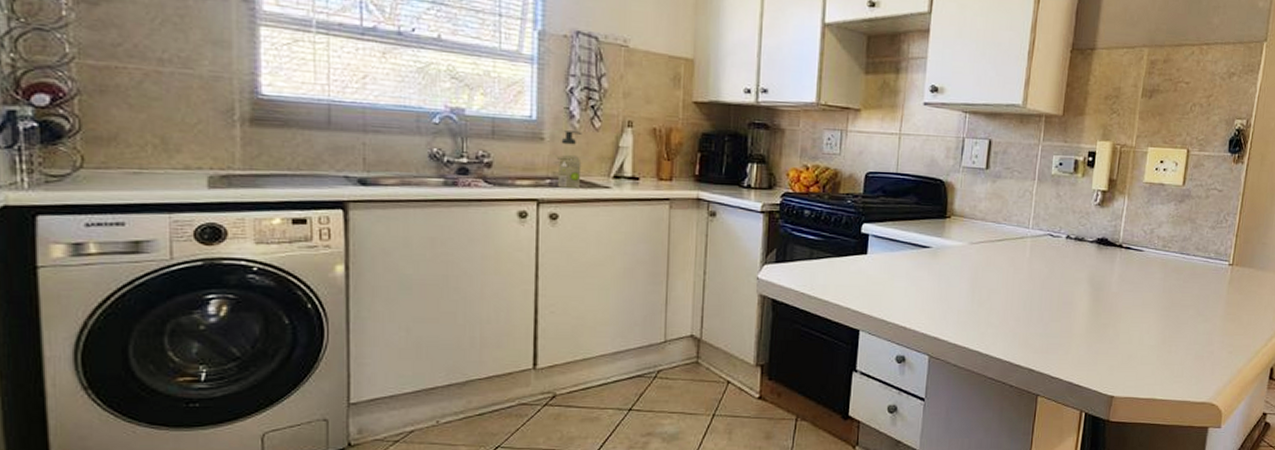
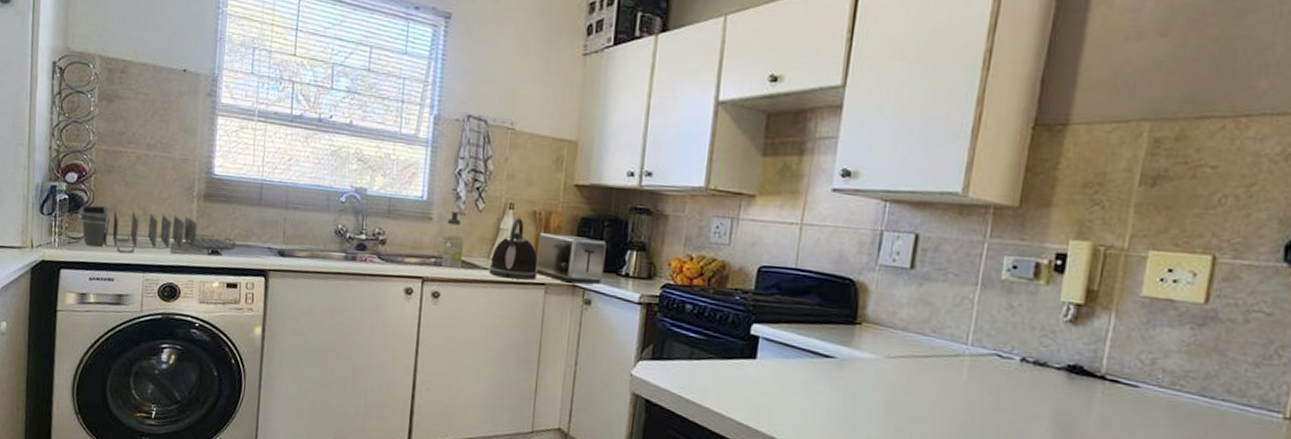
dish rack: none [59,134,301,192] -> present [79,205,237,257]
kettle: none [610,135,661,196] -> present [488,217,538,280]
toaster: none [659,148,728,197] -> present [535,232,607,284]

